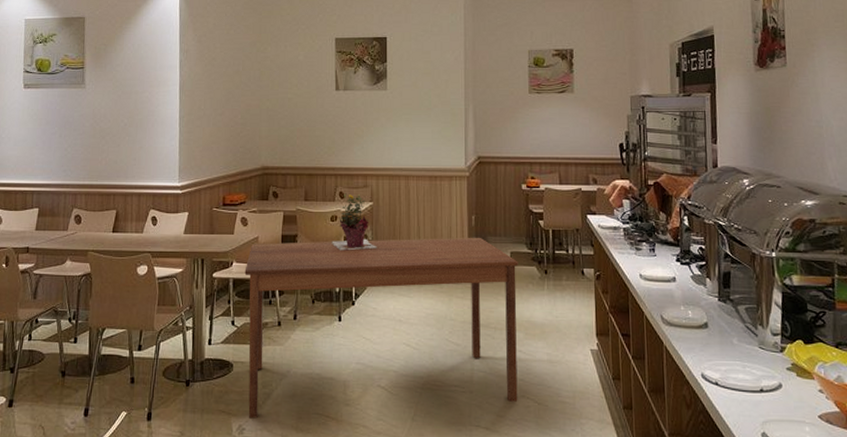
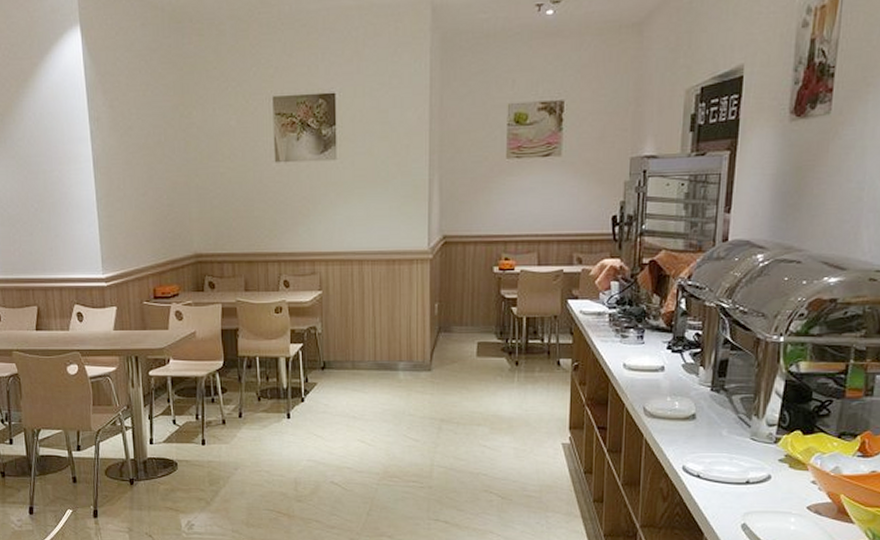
dining table: present [244,237,518,419] -> none [183,327,486,515]
potted flower: present [331,192,378,251] -> none [277,280,329,345]

